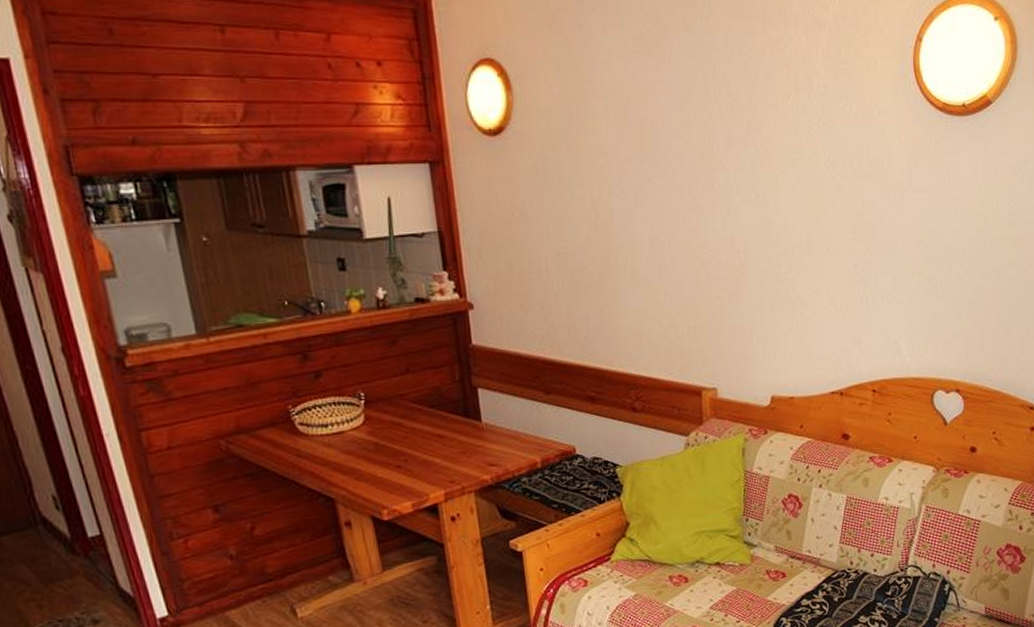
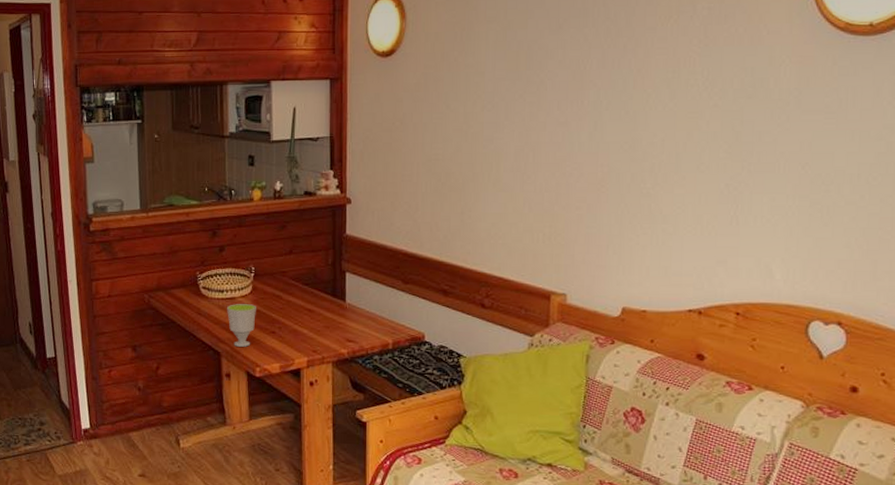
cup: none [335,437,375,489] -> present [227,304,256,347]

